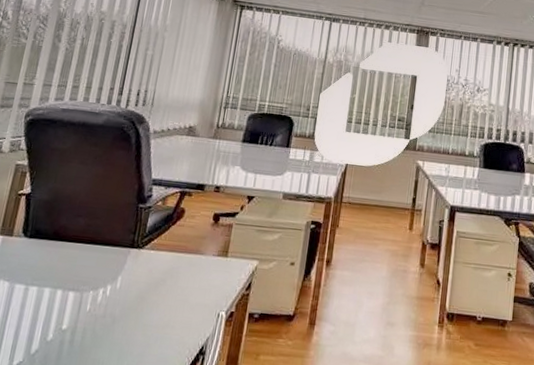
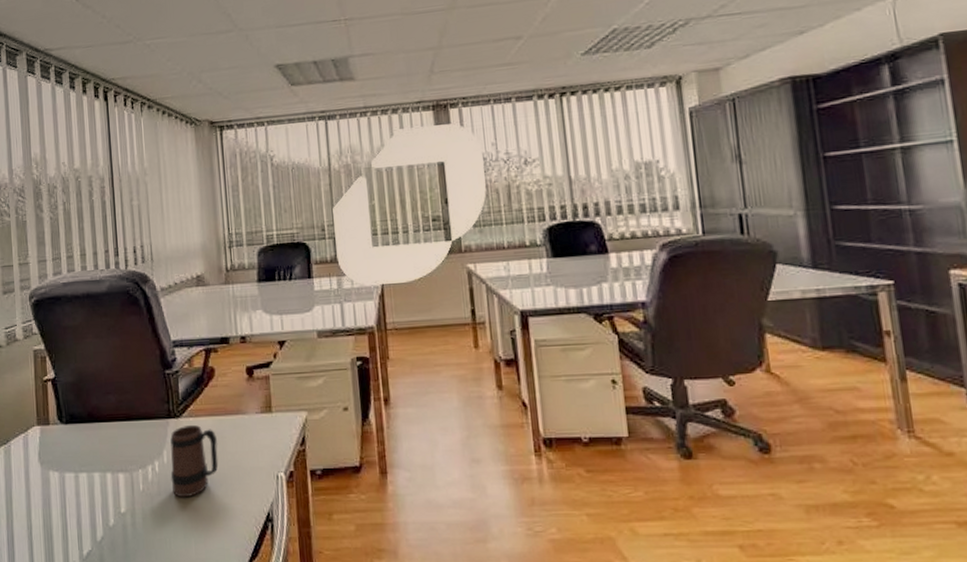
mug: none [117,256,172,323] -> present [170,424,219,498]

